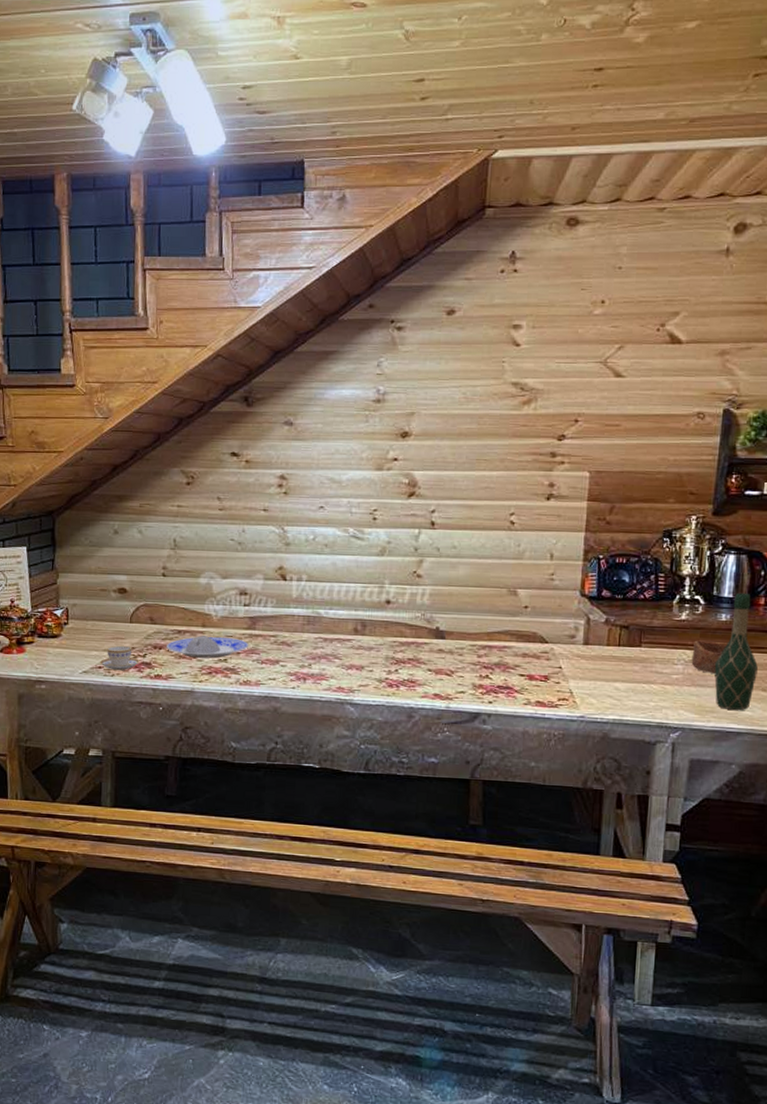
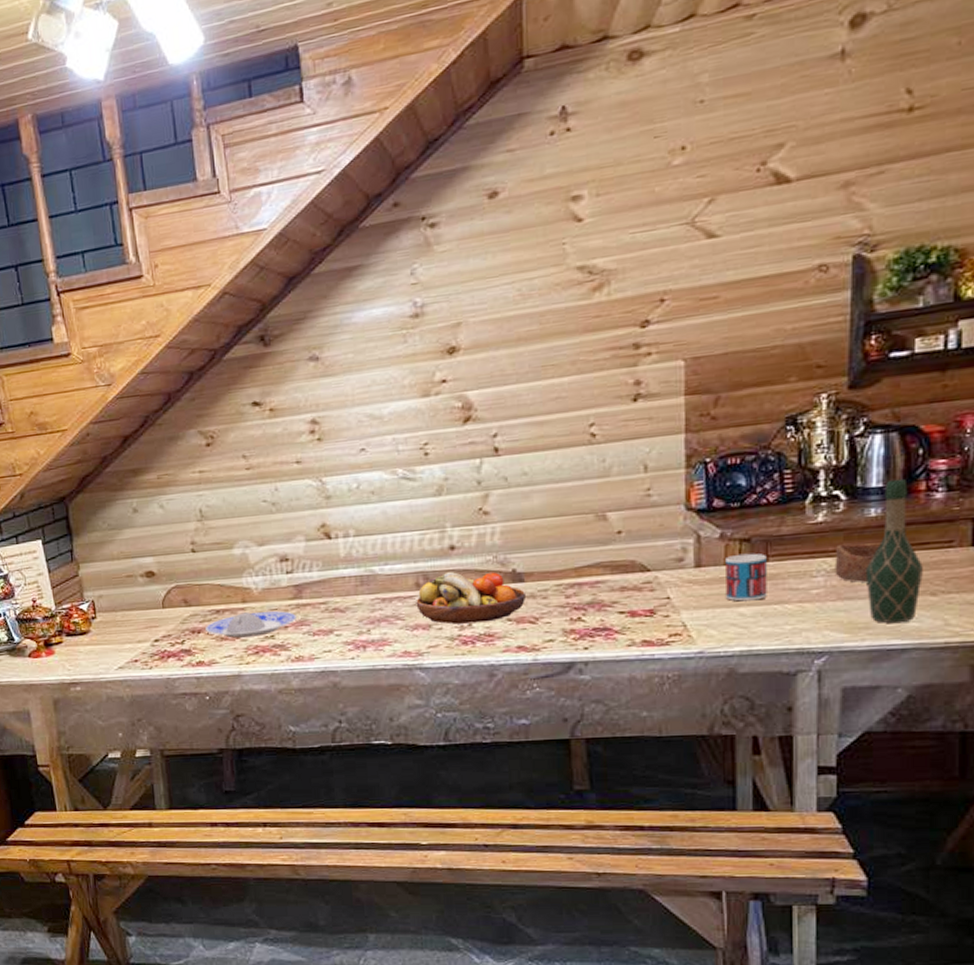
teacup: present [99,645,140,671] -> none [134,633,179,663]
fruit bowl: none [353,622,445,670] -> present [416,571,525,624]
mug: none [606,638,640,678] -> present [726,553,767,602]

